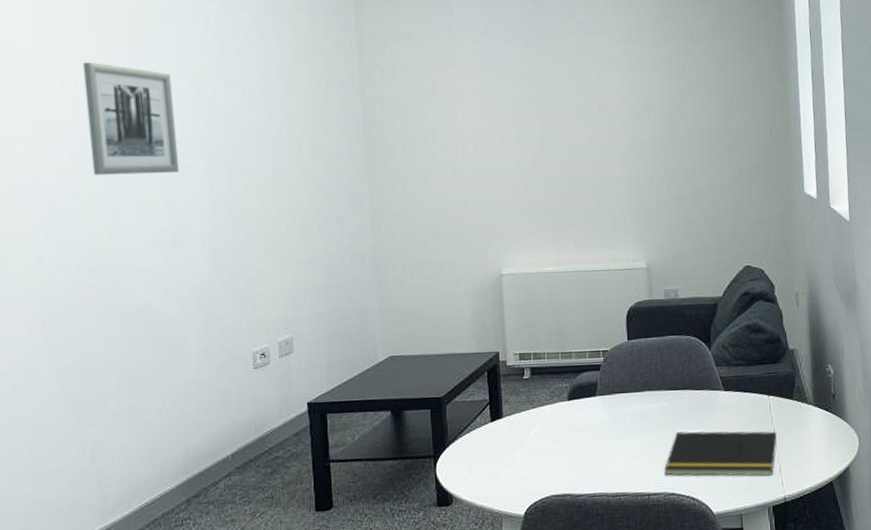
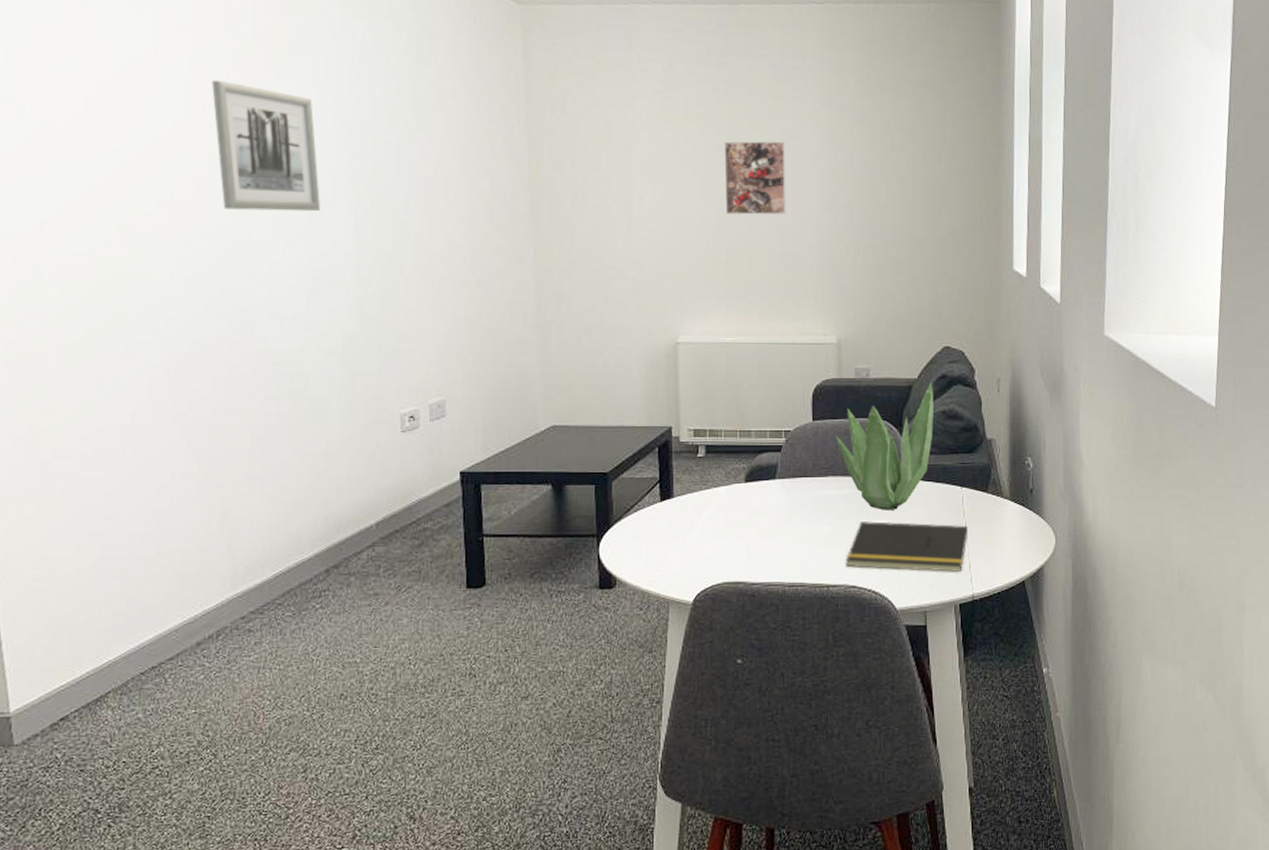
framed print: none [537,88,595,156] -> present [724,141,786,215]
plant: none [649,299,739,421] -> present [835,381,933,511]

